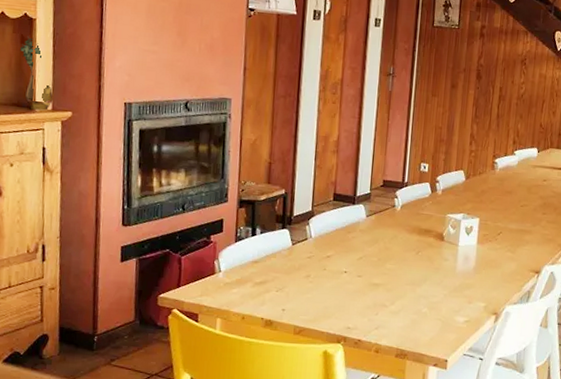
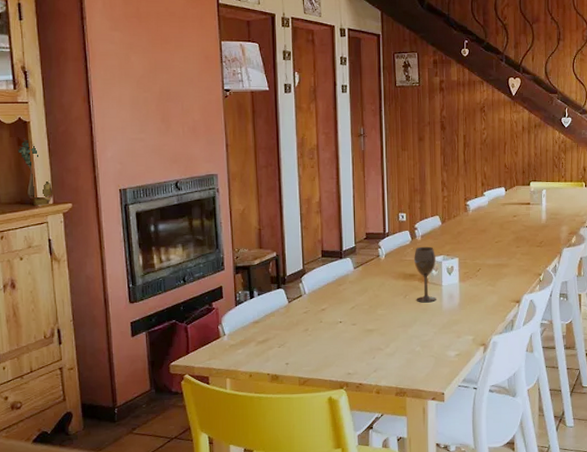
wine glass: none [429,201,456,262] -> present [414,246,437,303]

